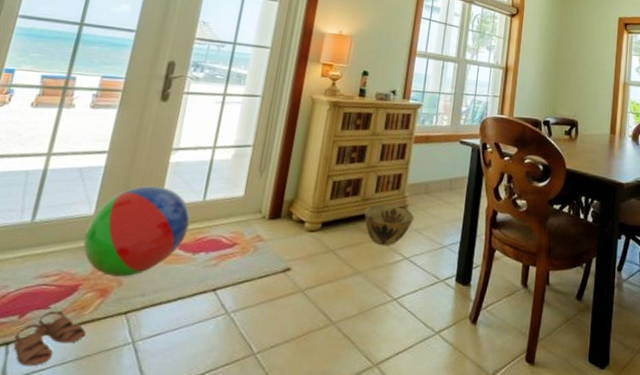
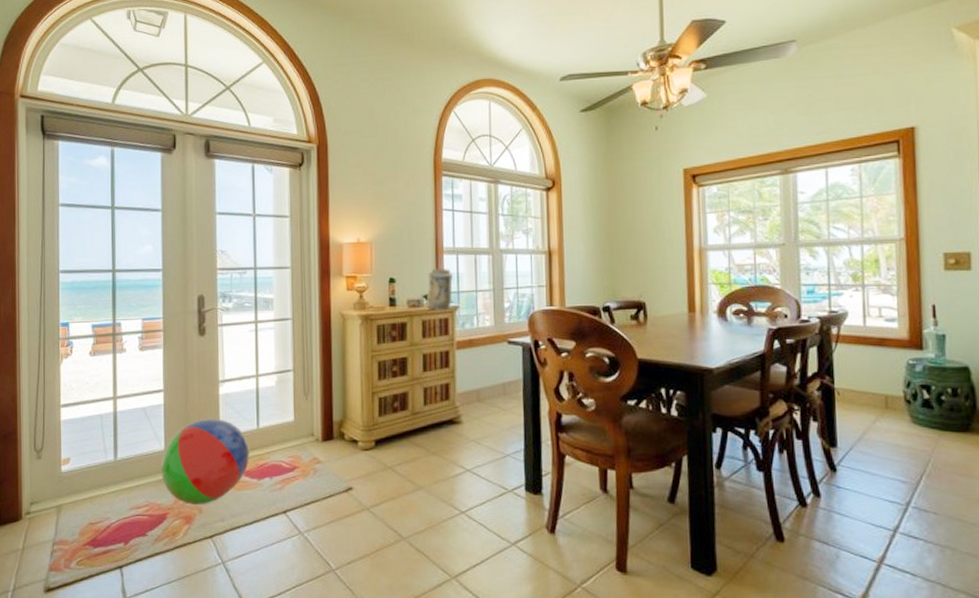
sandal: present [13,310,86,367] -> none [124,537,182,586]
woven basket: present [364,204,415,245] -> none [417,417,470,458]
decorative vase: none [394,67,422,108] -> present [427,268,454,311]

